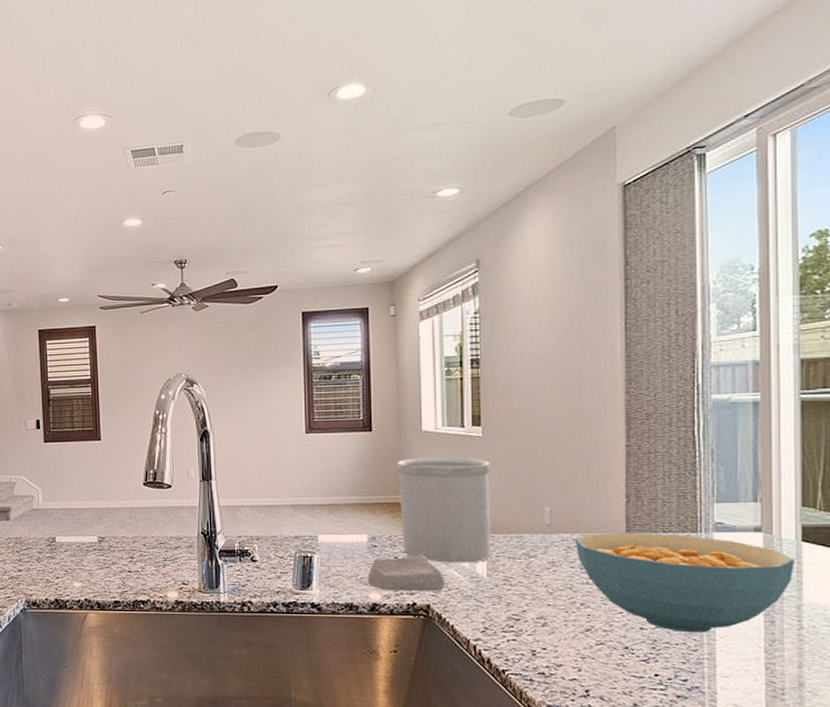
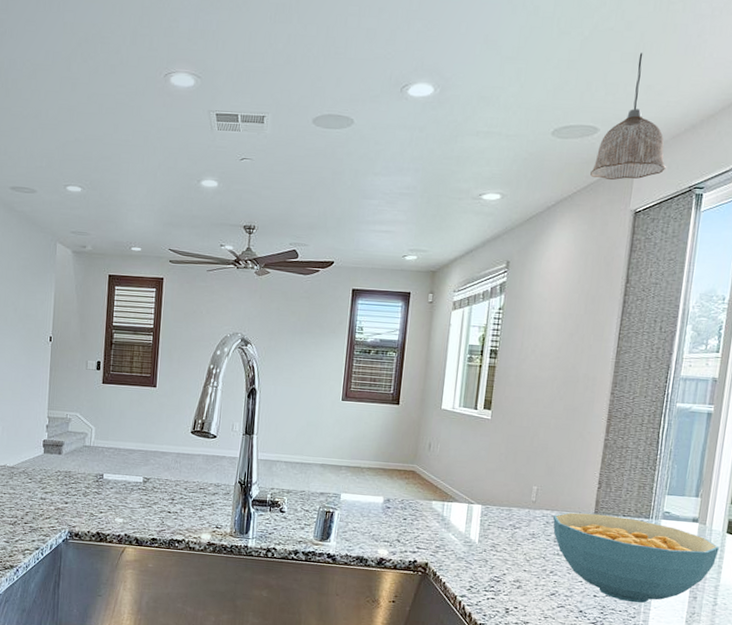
soap bar: present [367,556,444,592] -> none [378,518,443,552]
utensil holder: present [396,457,491,563] -> none [412,432,494,529]
pendant lamp: none [562,10,655,154] -> present [590,53,667,180]

